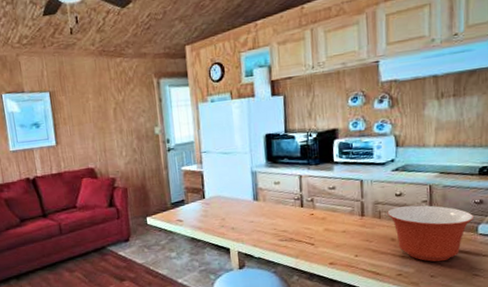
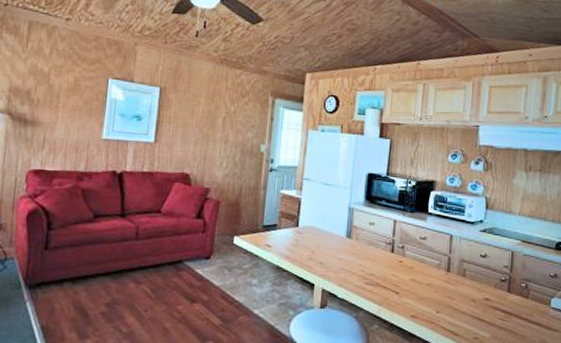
mixing bowl: present [387,205,475,262] -> none [471,268,549,331]

